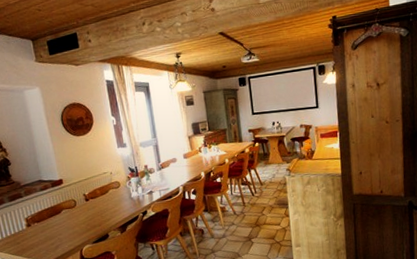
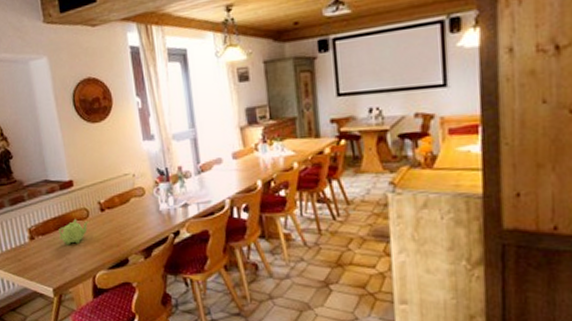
teapot: none [51,208,77,229] -> present [59,219,89,245]

